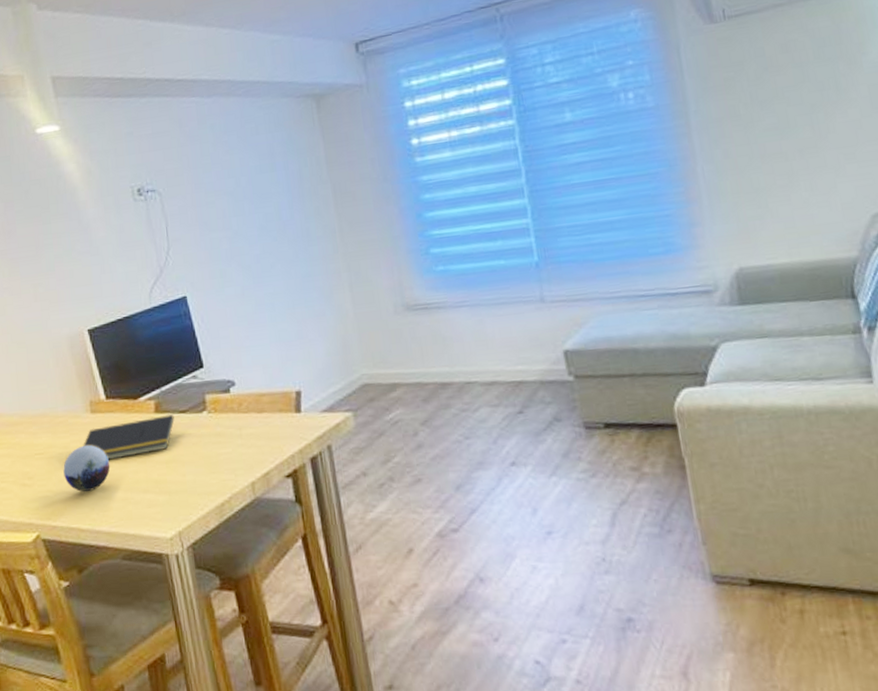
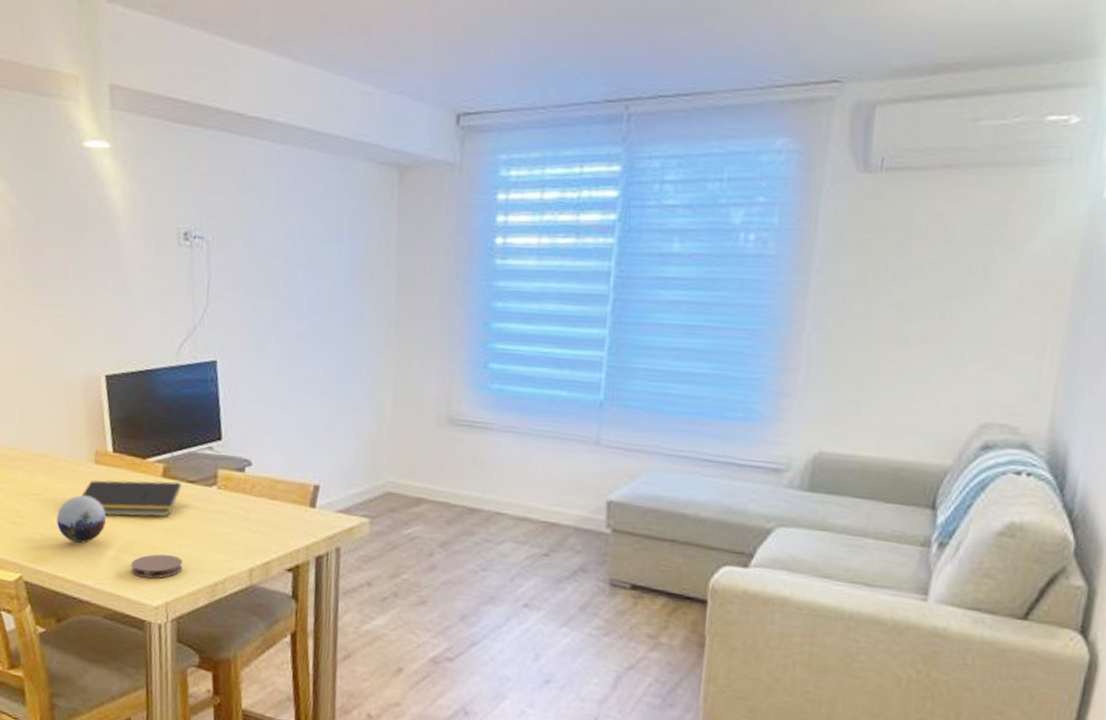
coaster: none [139,484,189,513] -> present [130,554,183,579]

